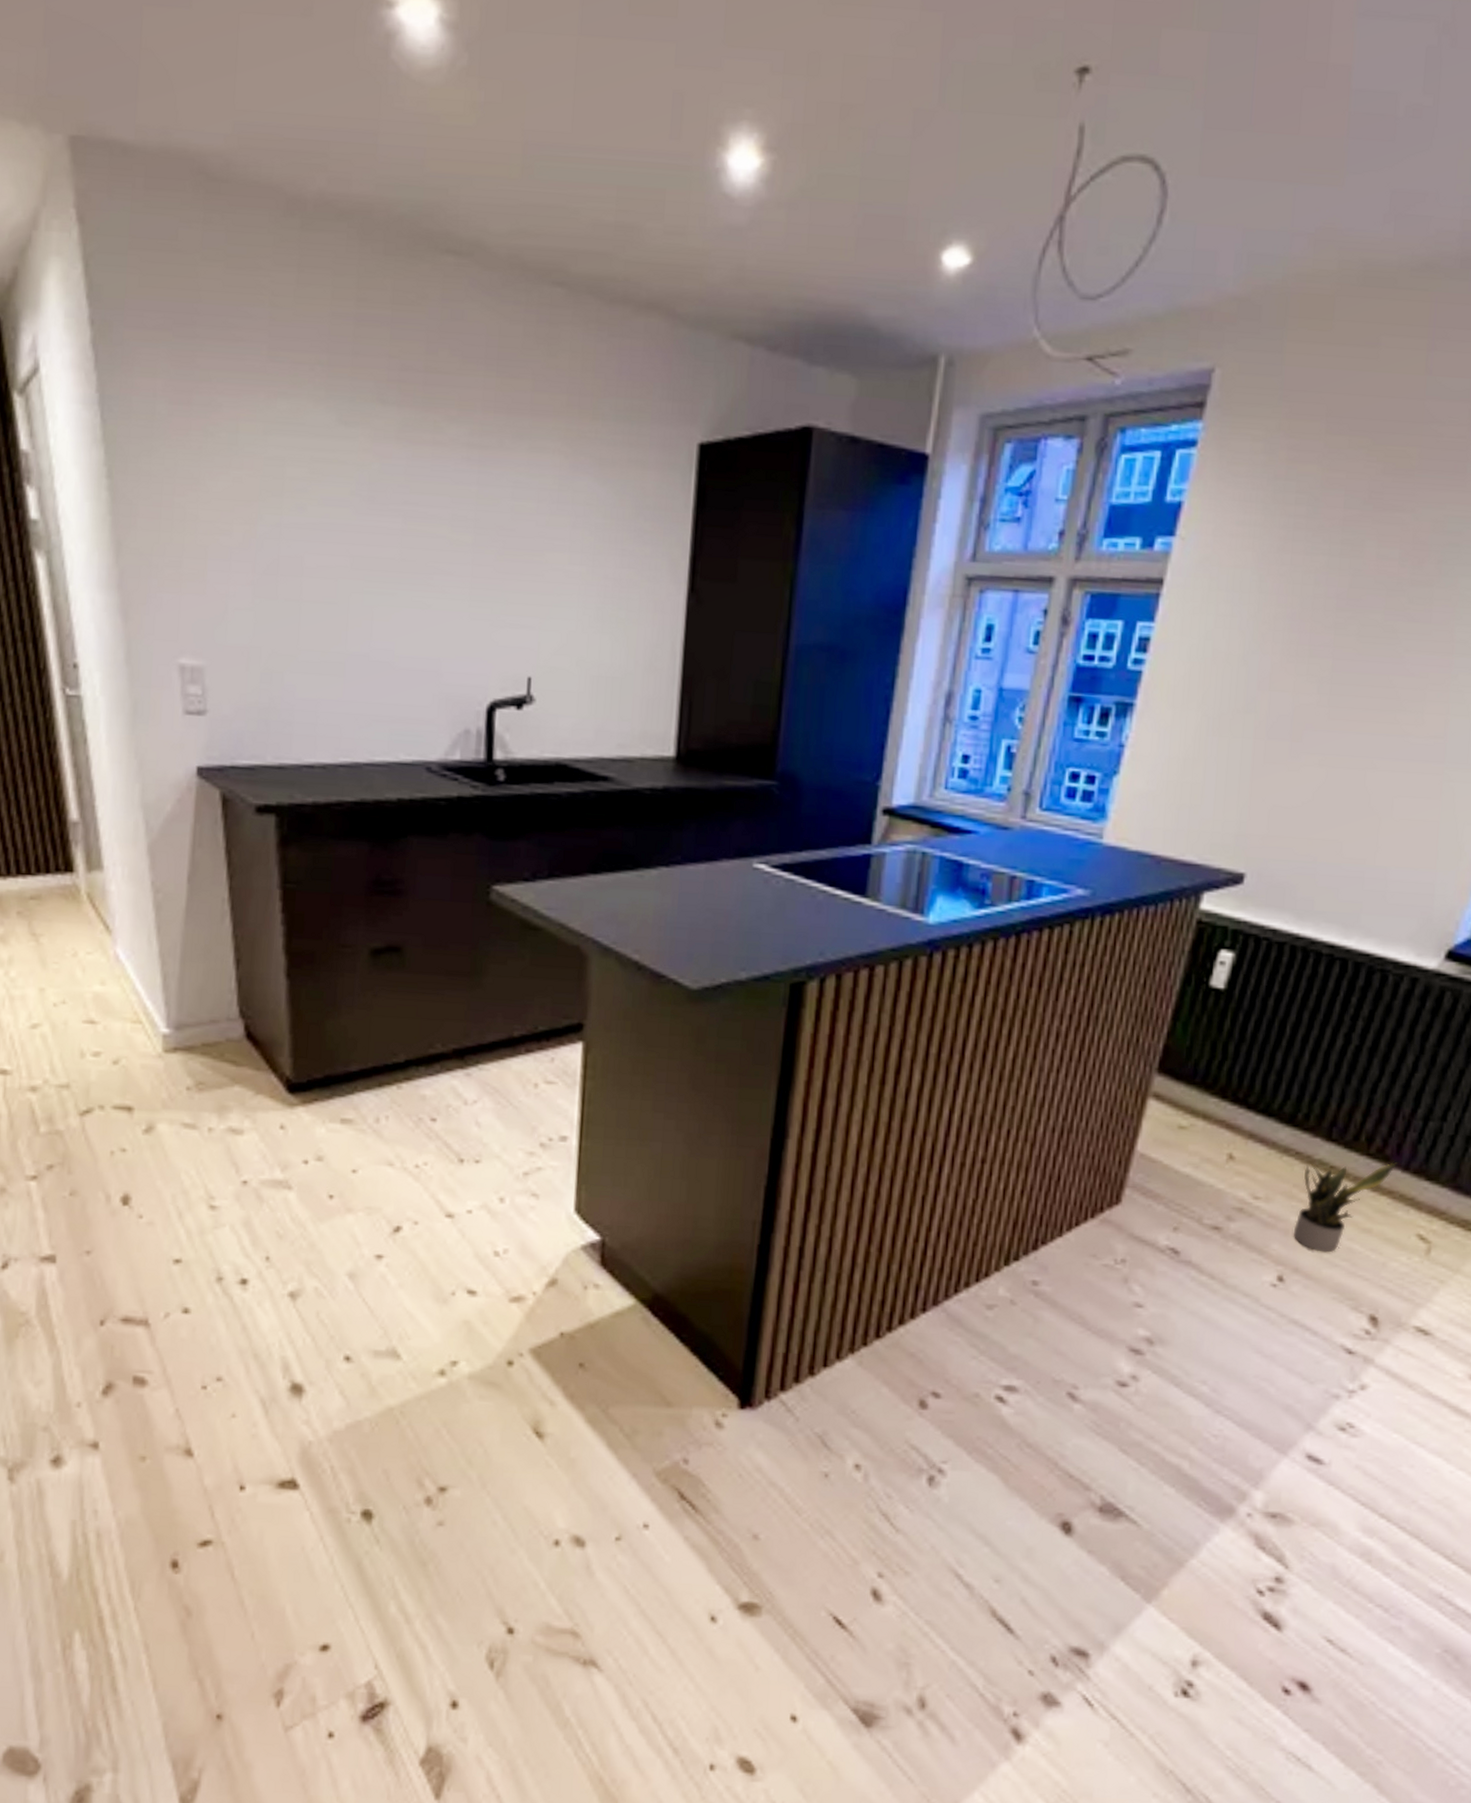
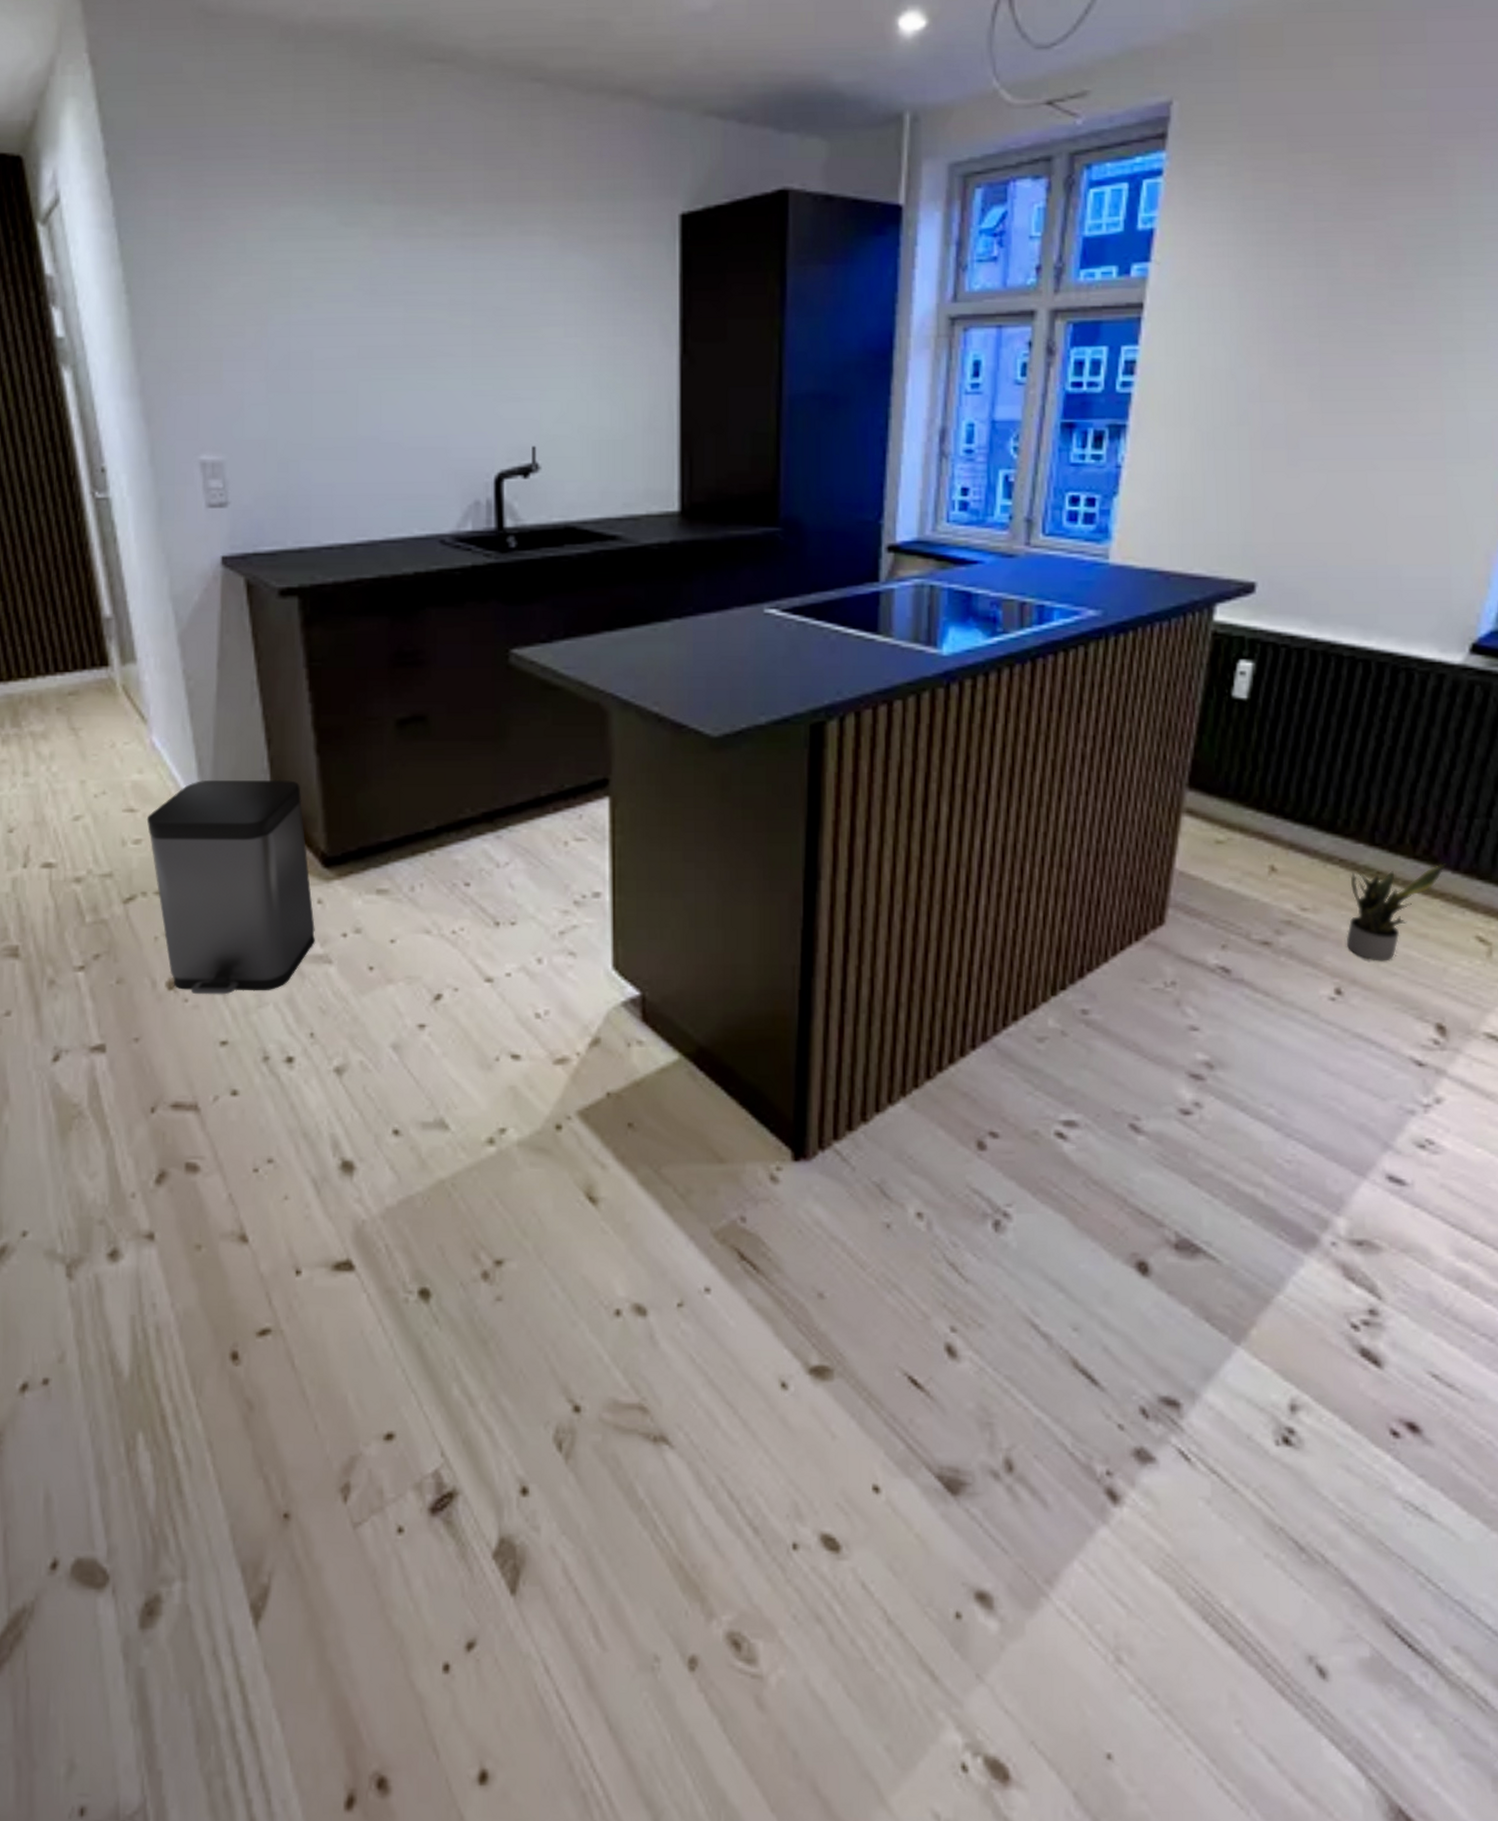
pedal bin: none [107,996,276,1214] -> present [146,779,315,995]

